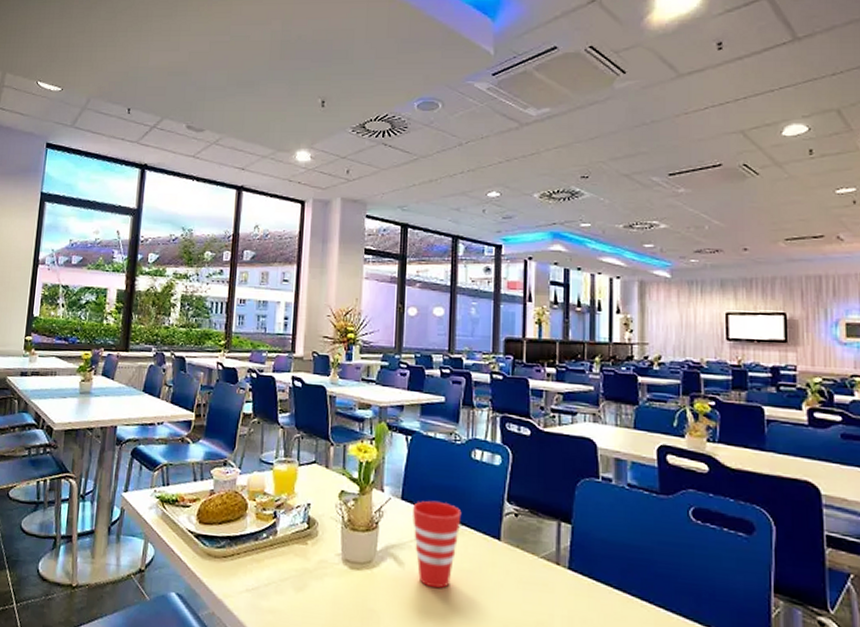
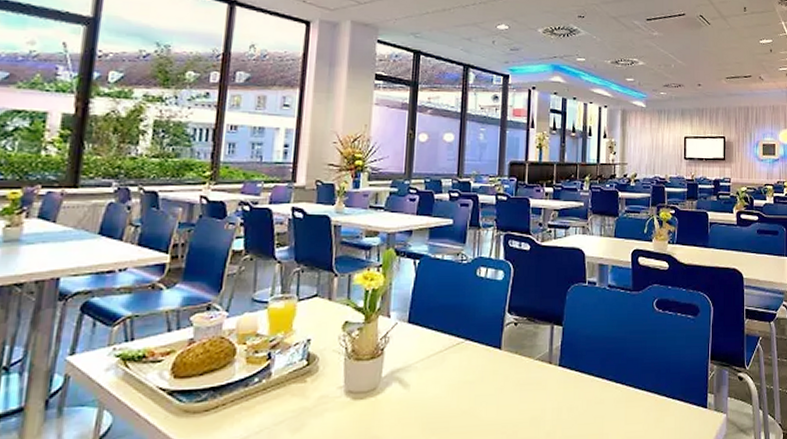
cup: present [412,500,462,589] -> none [418,320,466,404]

